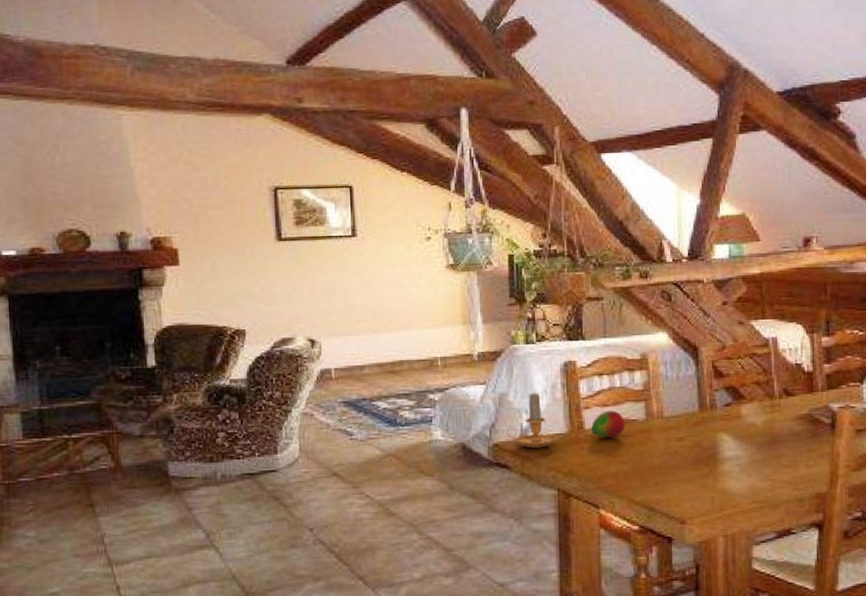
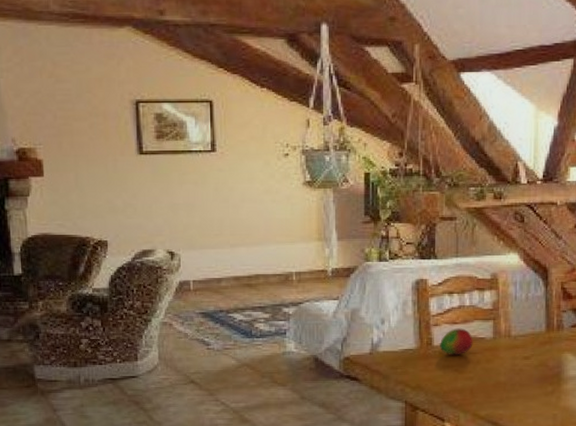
candle: present [506,390,558,449] -> none [357,307,408,363]

